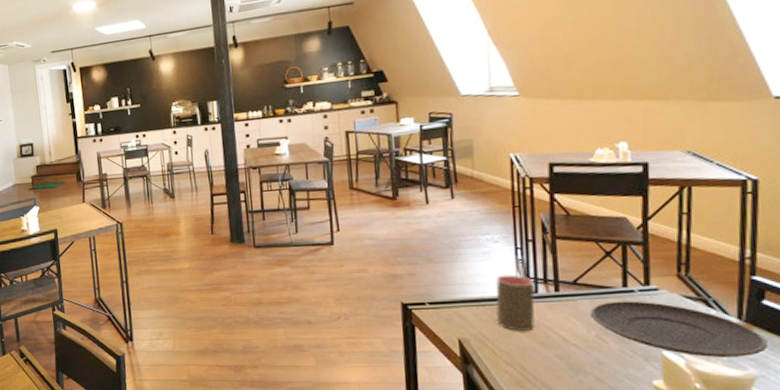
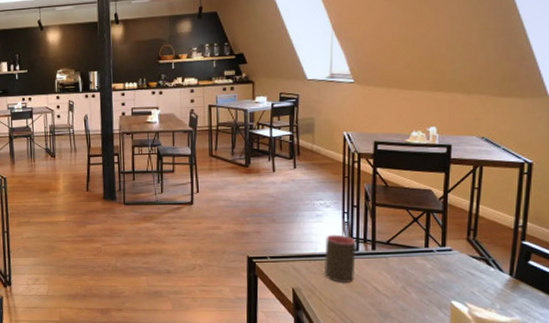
plate: present [589,301,767,357] -> none [398,259,530,306]

